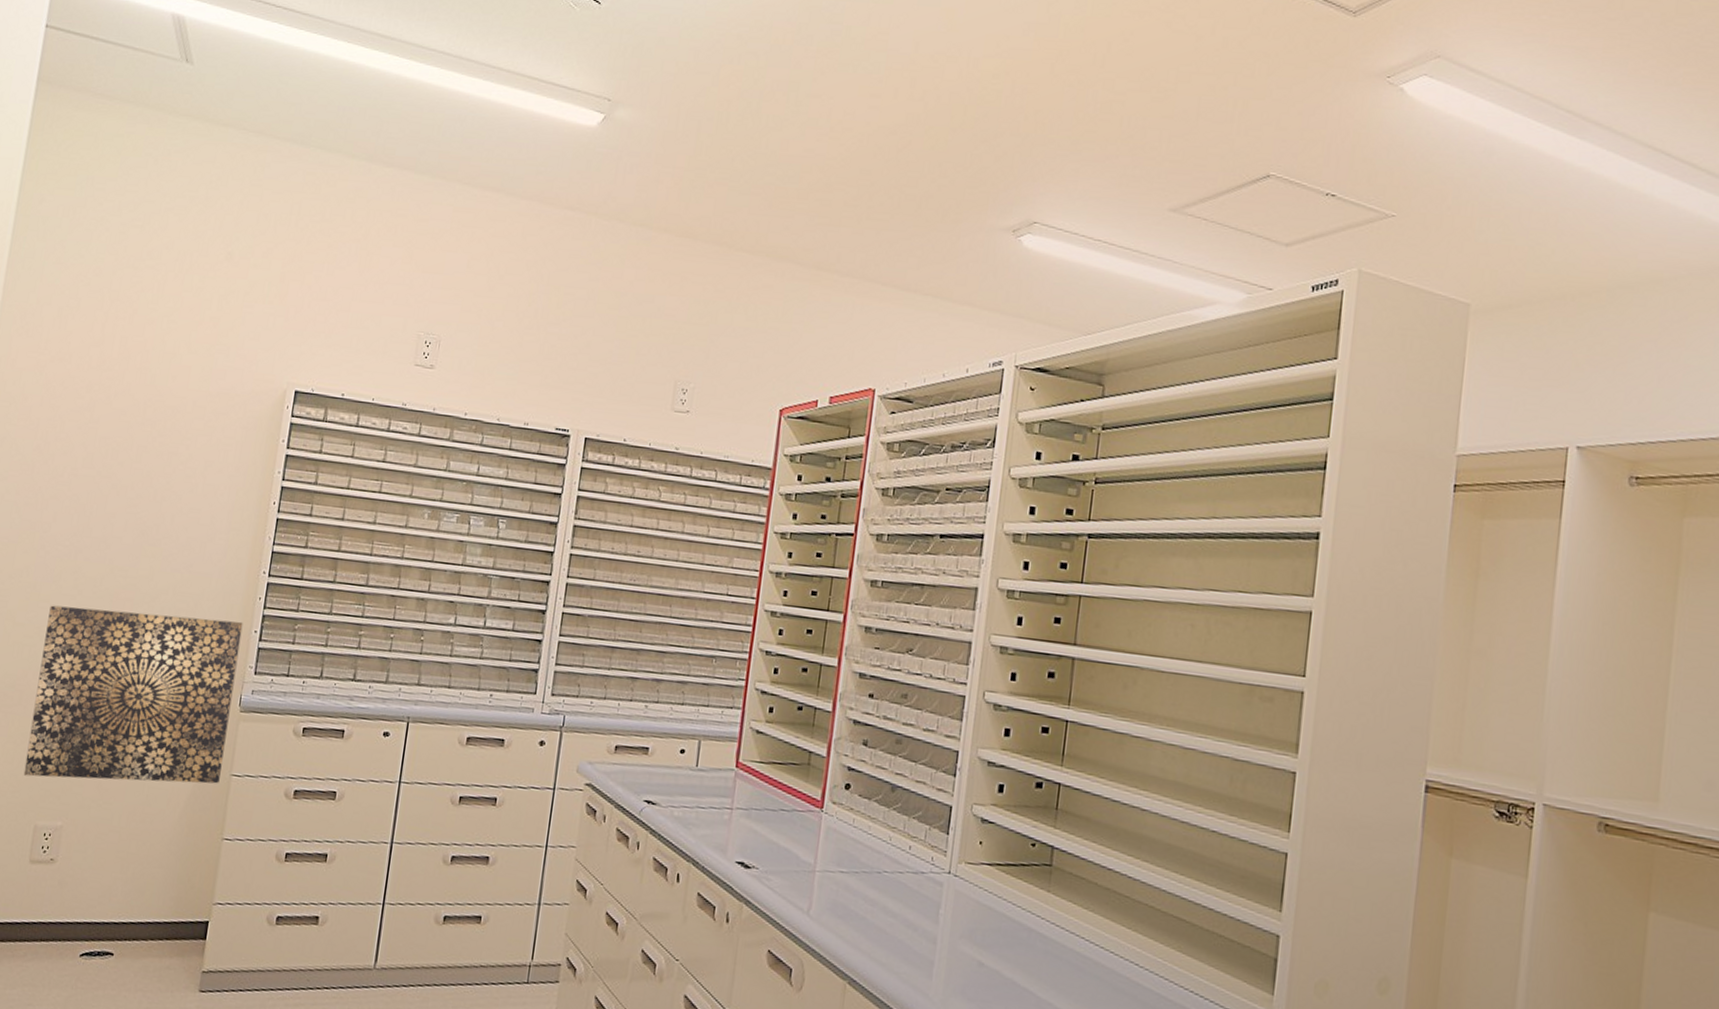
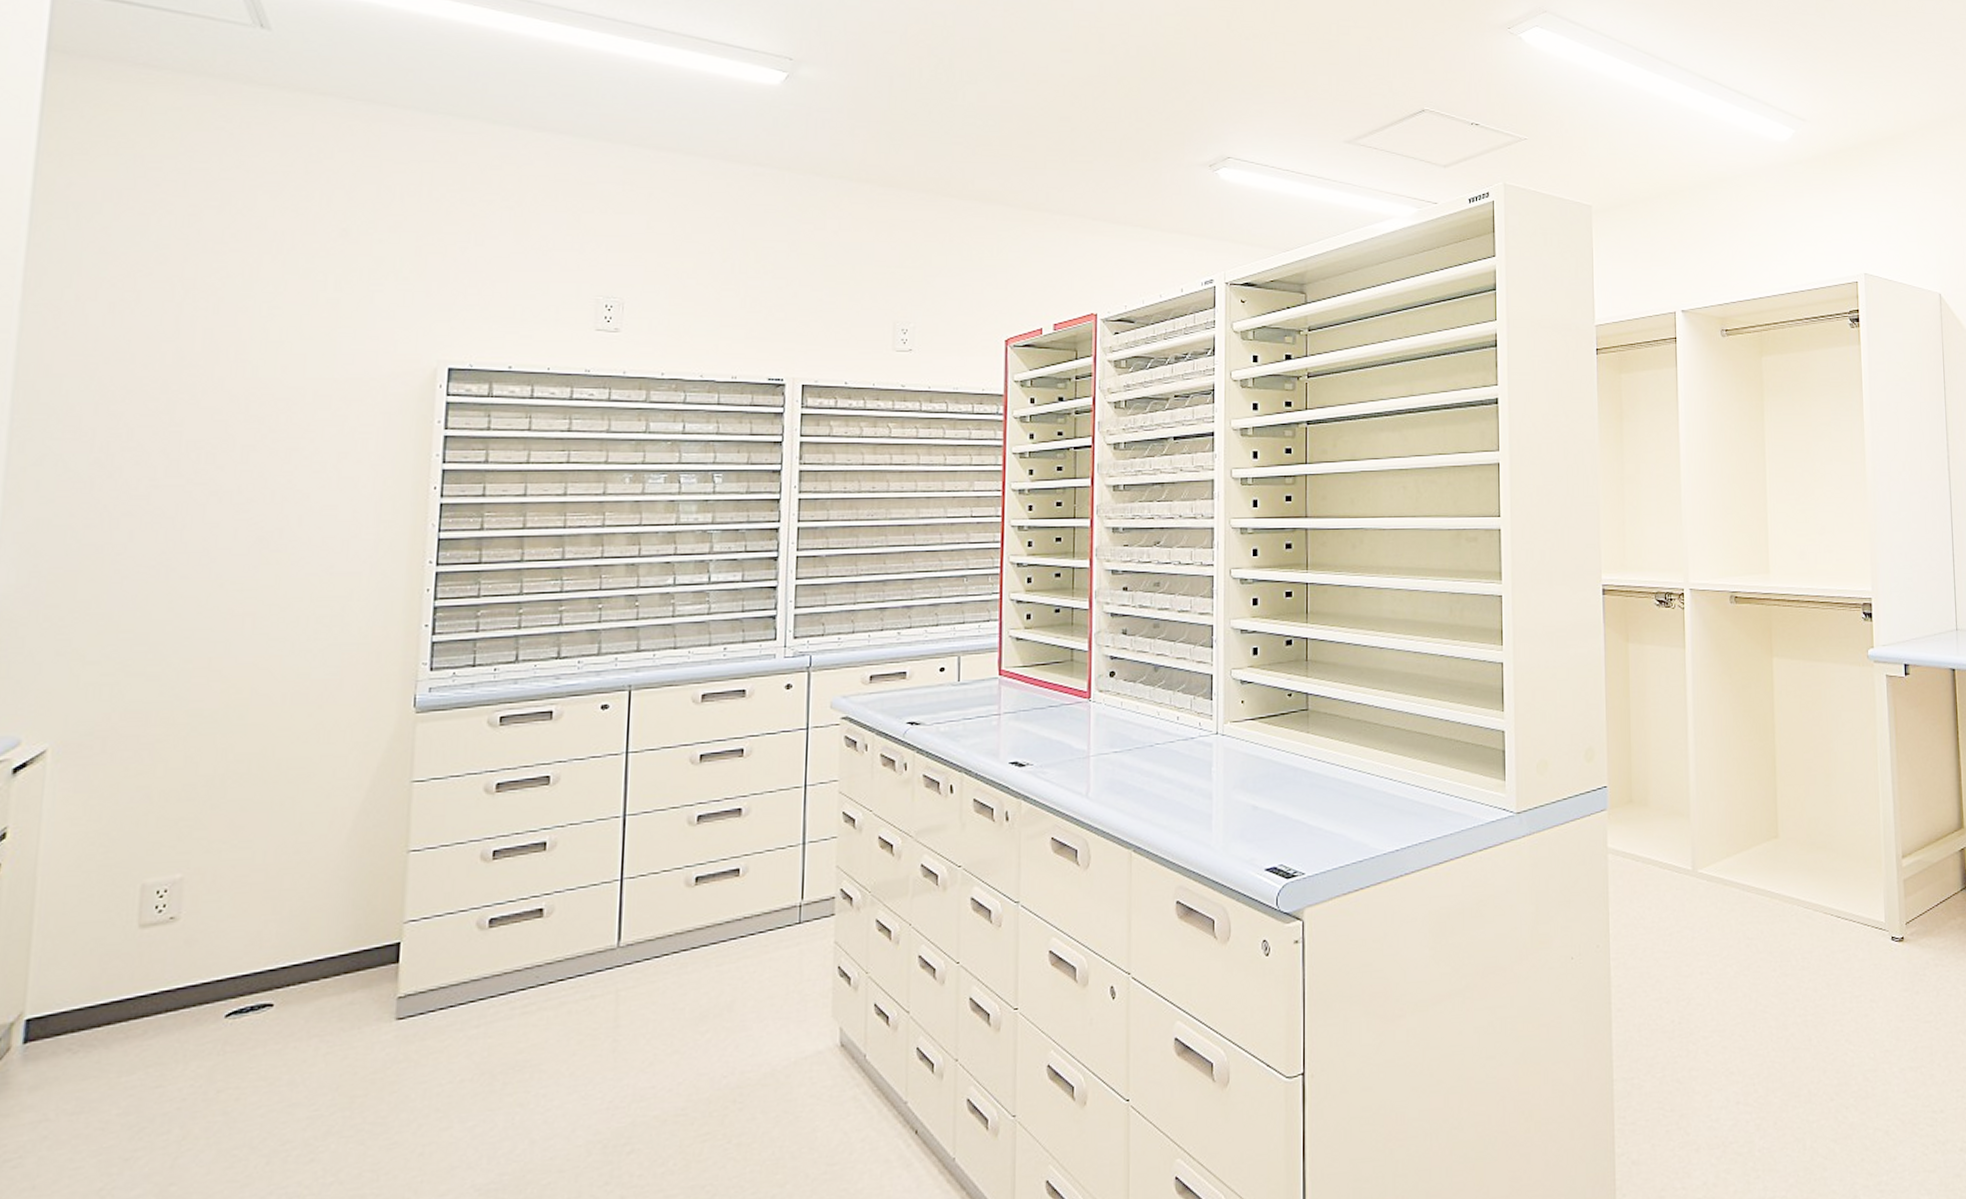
wall art: present [23,605,243,784] -> none [118,617,409,832]

